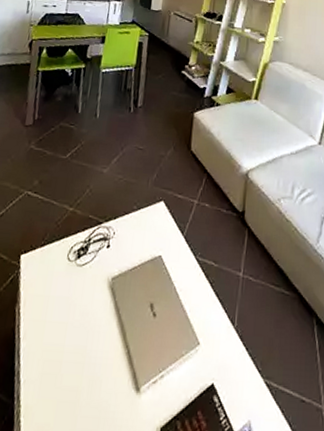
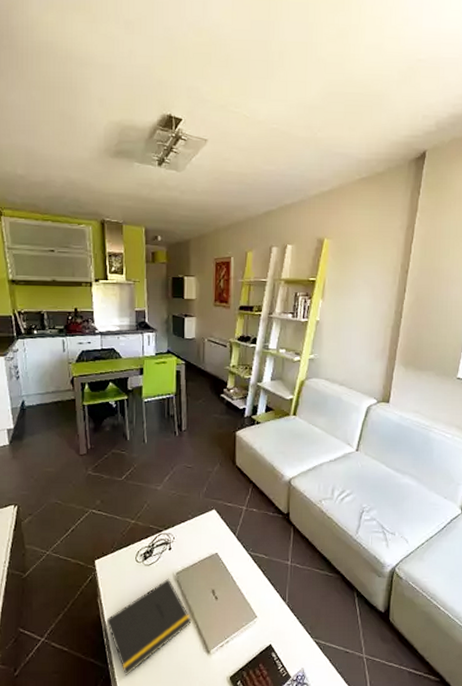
notepad: none [19,284,123,417] -> present [106,578,192,675]

